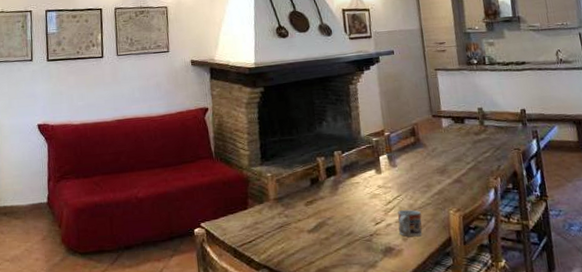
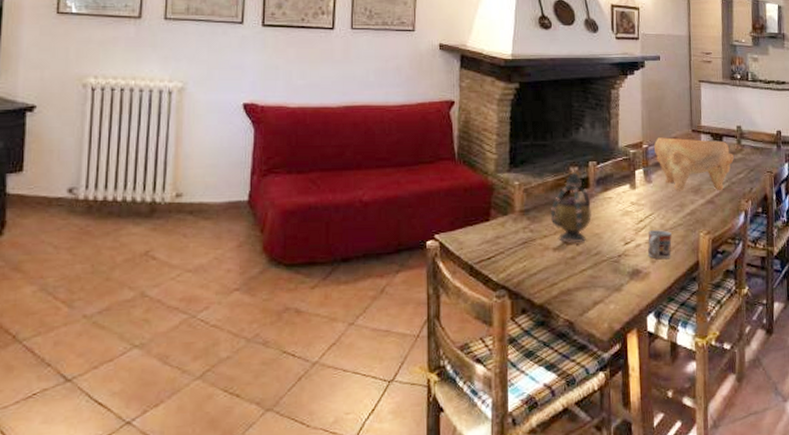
teapot: none [302,161,342,225] -> present [550,171,593,243]
decorative bowl: none [396,123,478,173] -> present [654,137,734,191]

